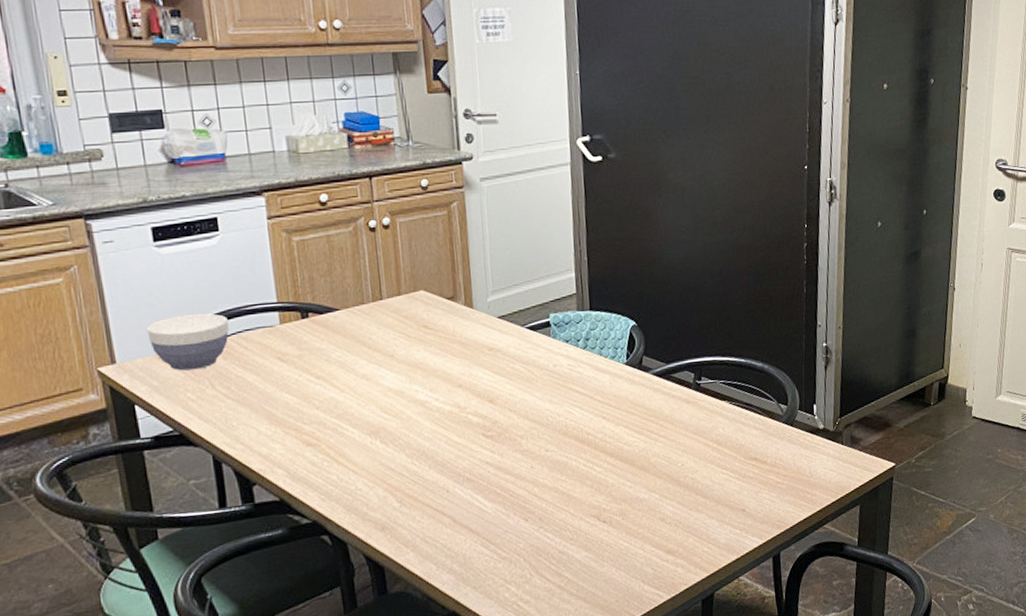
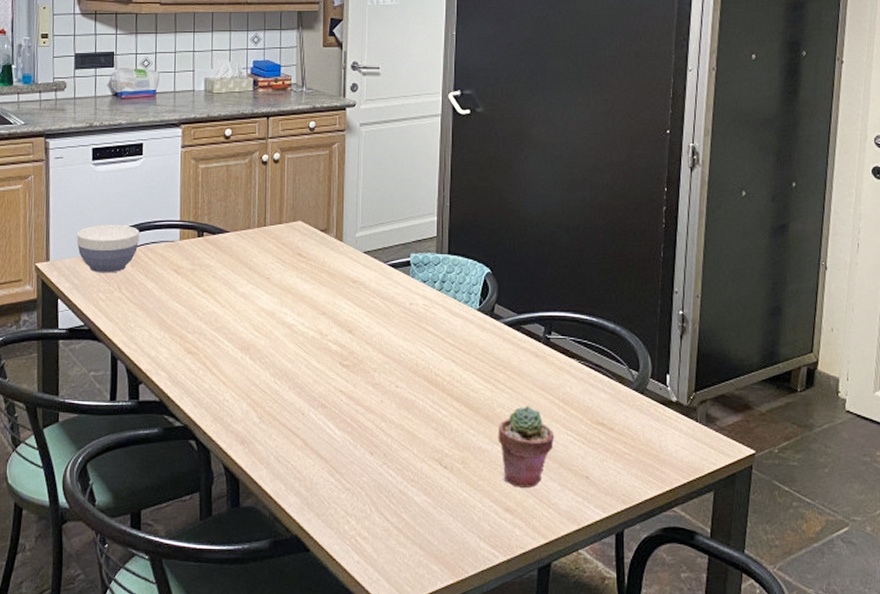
potted succulent: none [654,451,711,529] -> present [498,406,555,488]

